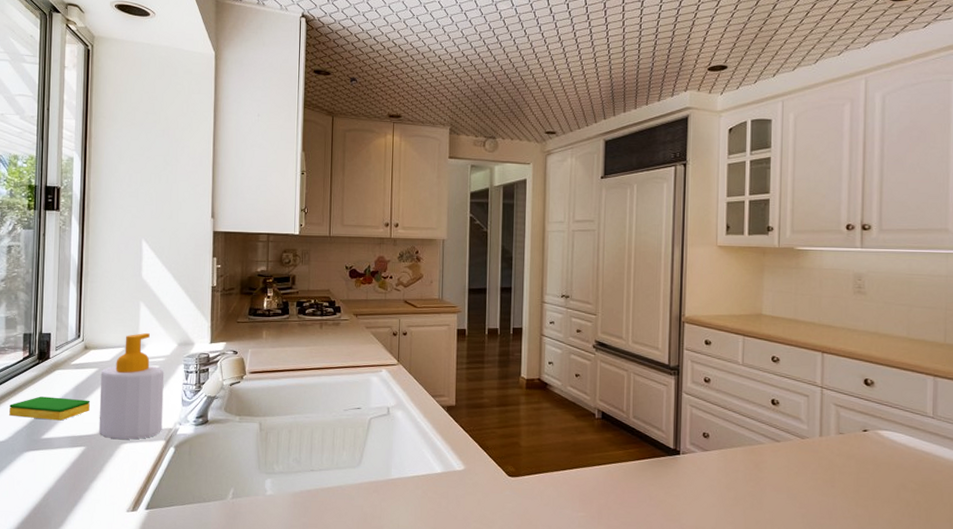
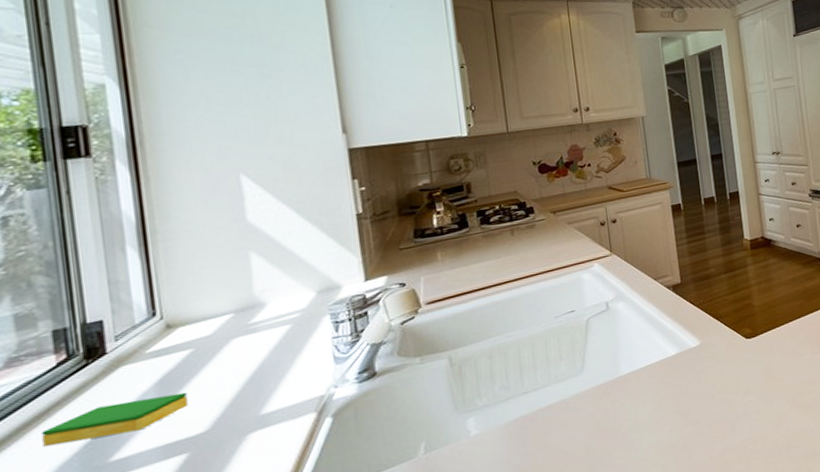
soap bottle: present [98,333,164,440] -> none [198,288,310,433]

